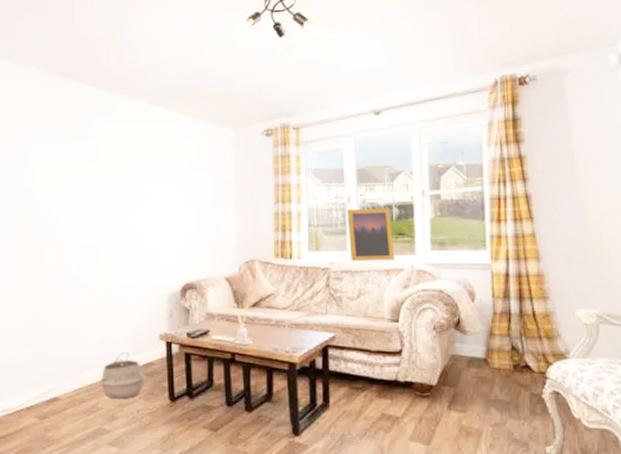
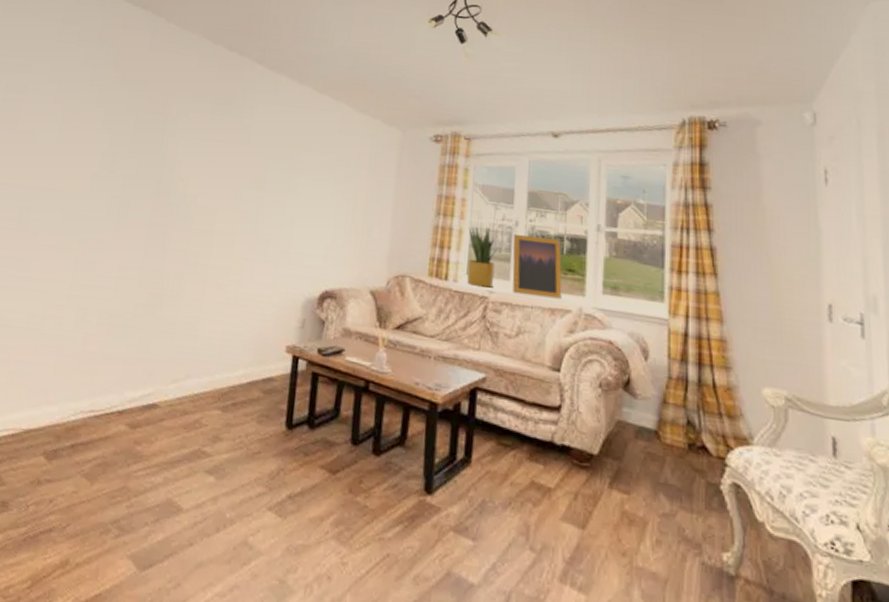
woven basket: present [100,352,144,399] -> none [209,361,262,417]
planter: none [306,207,335,261] -> present [466,227,499,289]

